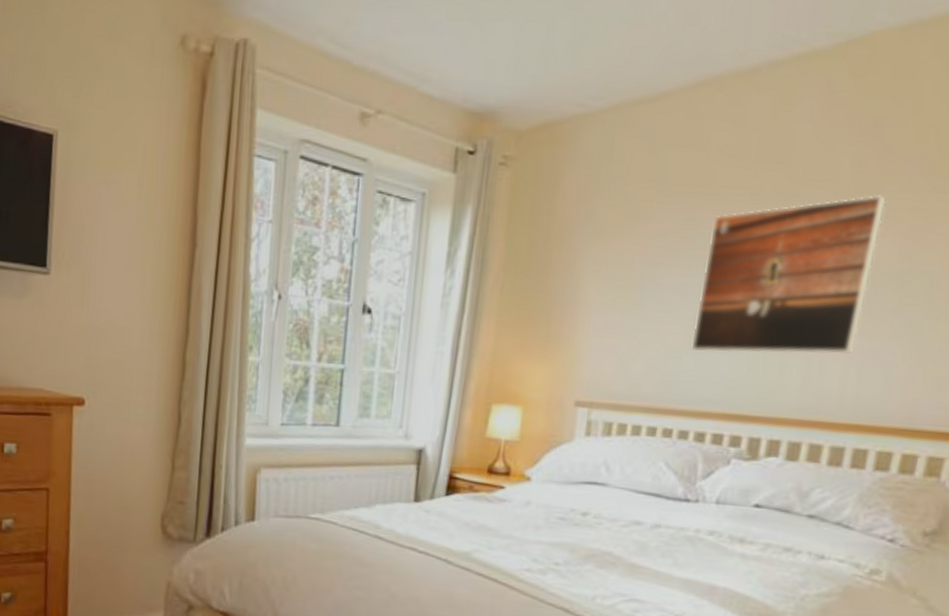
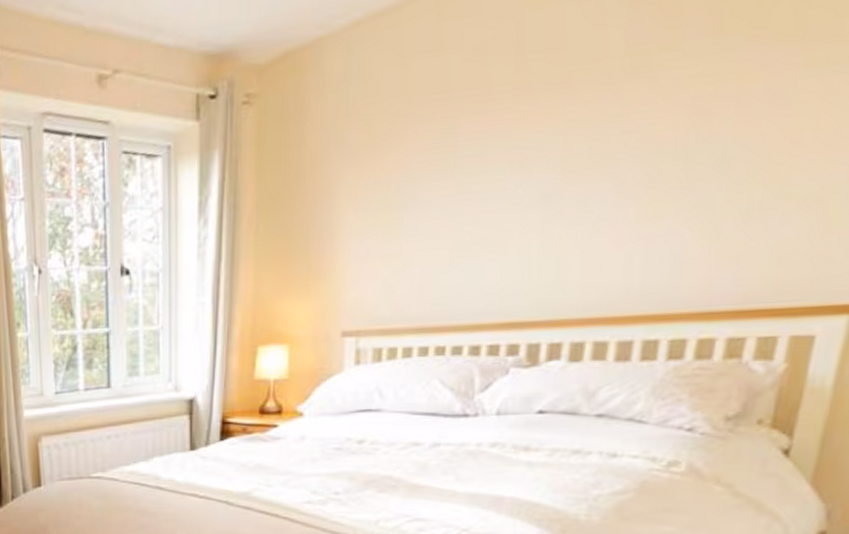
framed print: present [691,194,886,355] -> none [459,65,666,263]

